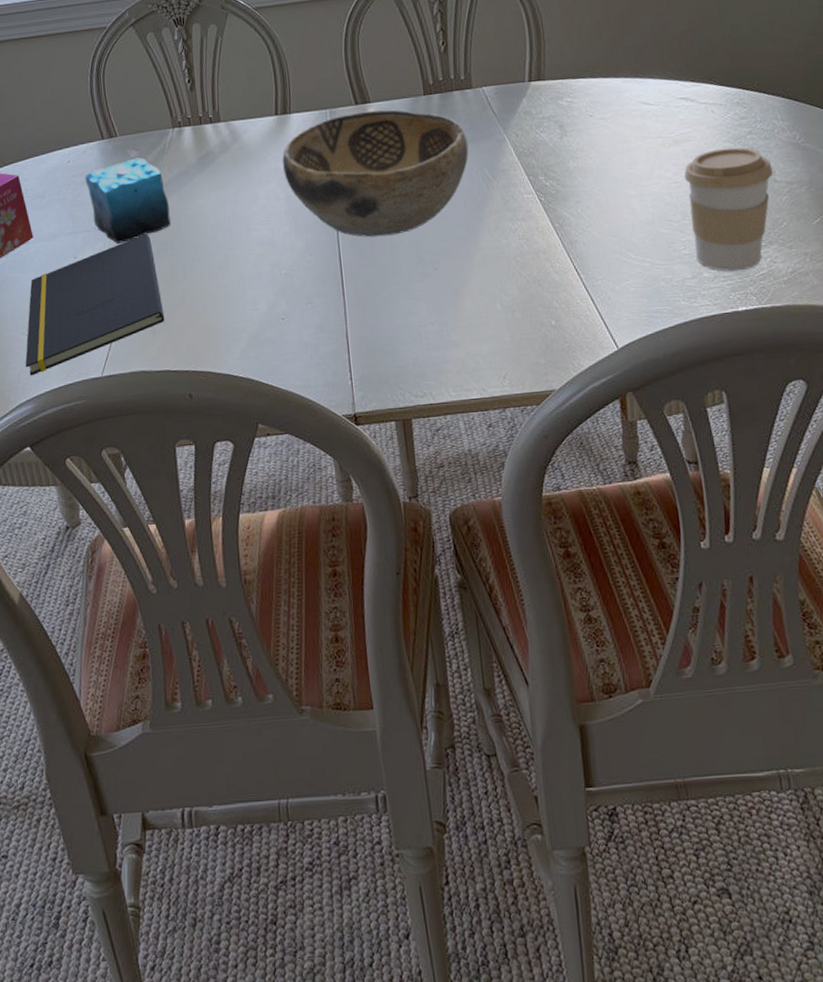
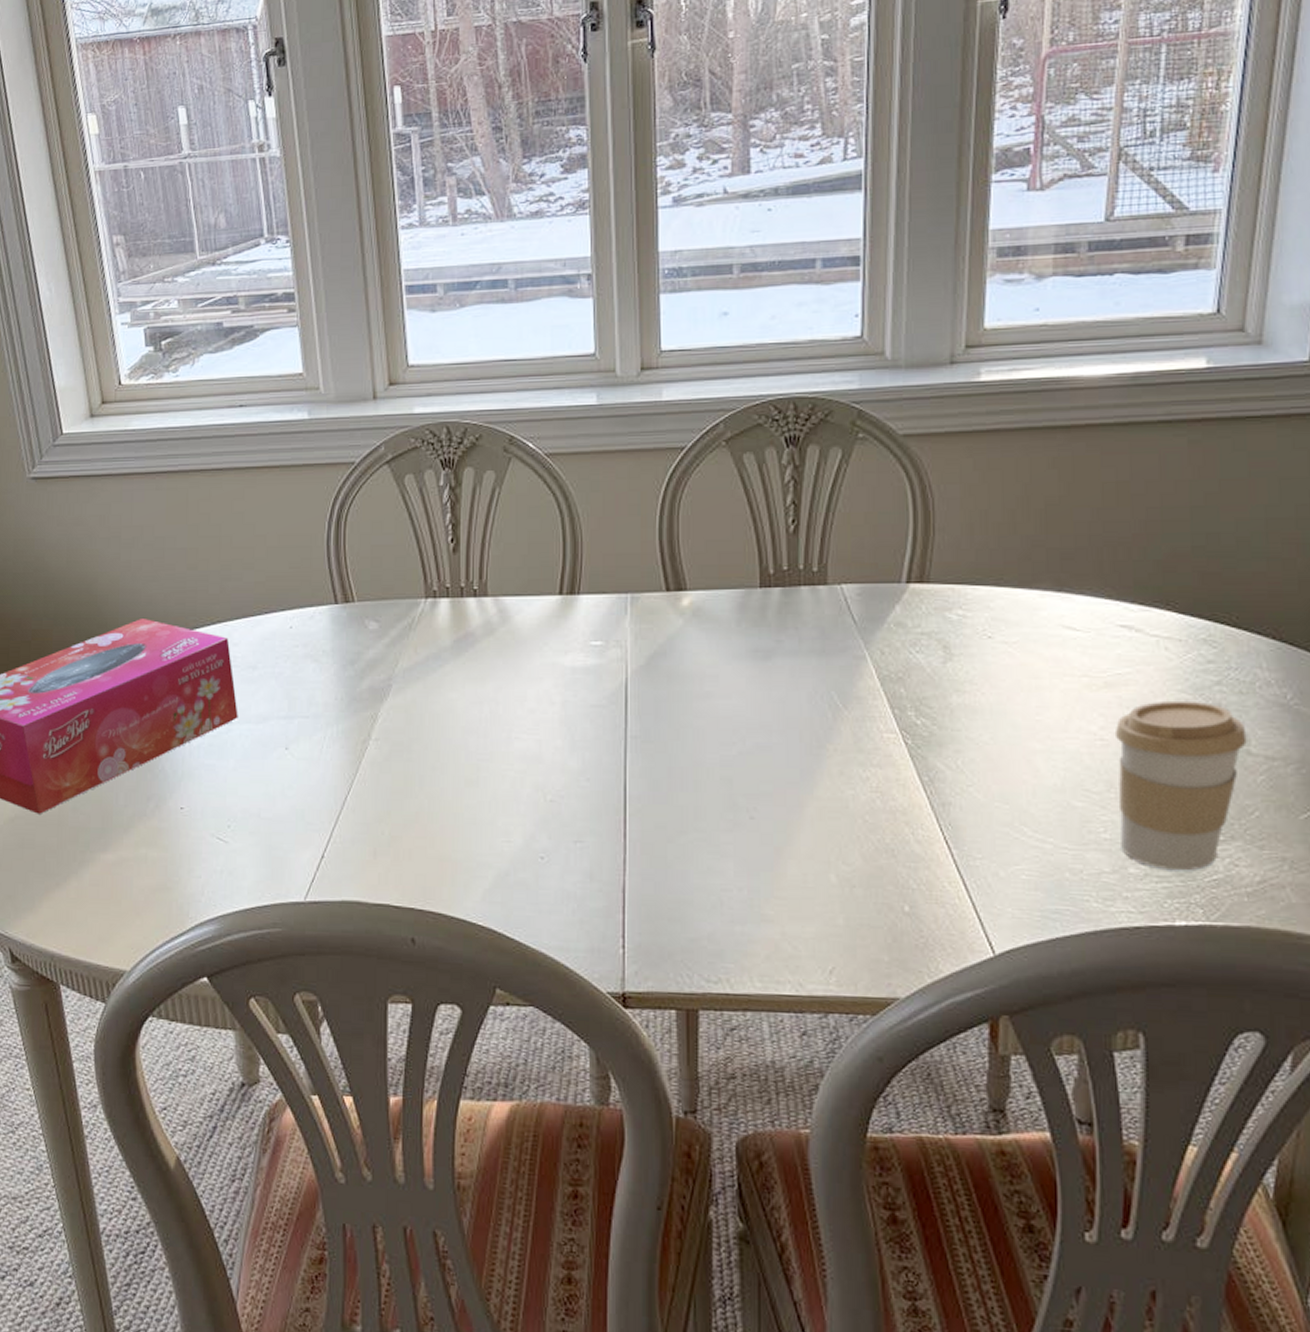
notepad: present [25,233,165,376] -> none [212,728,391,890]
candle: present [85,157,171,244] -> none [309,631,411,737]
decorative bowl: present [282,109,469,238] -> none [561,601,814,767]

